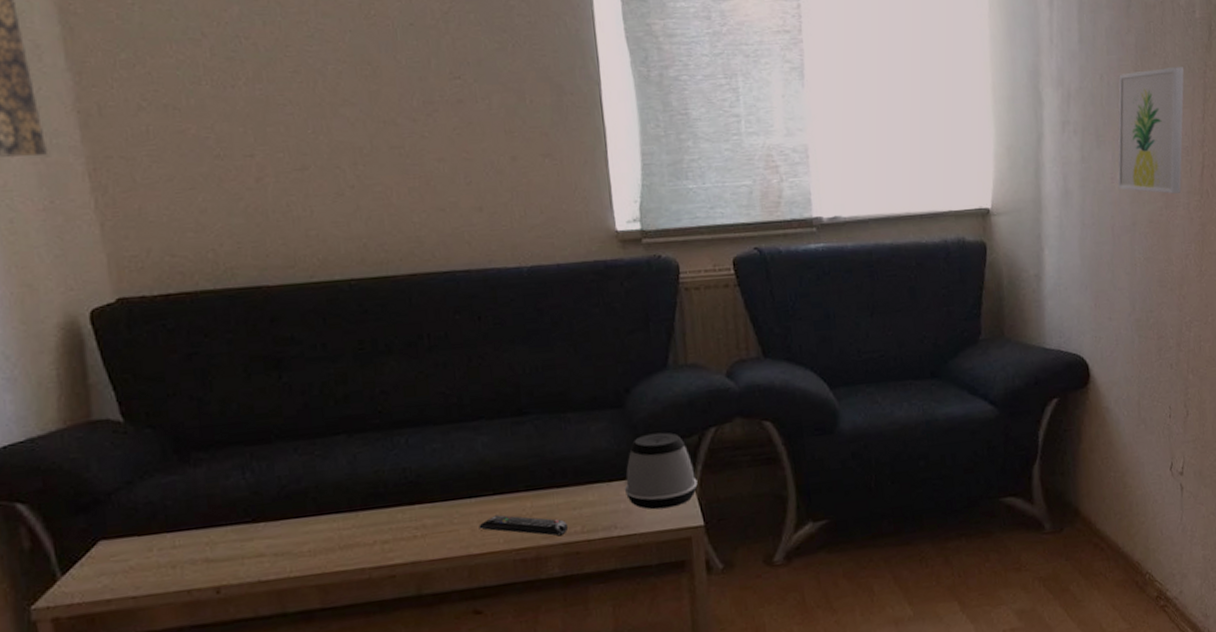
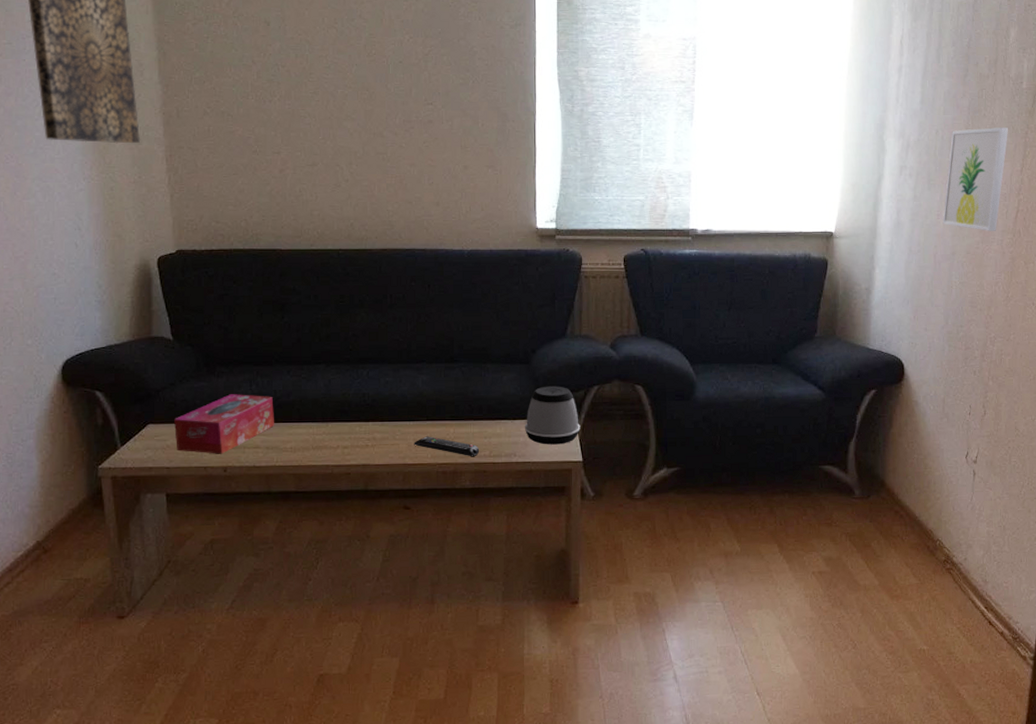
tissue box: none [137,484,284,573] -> present [174,394,275,454]

